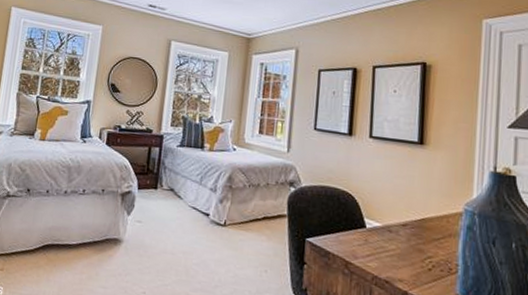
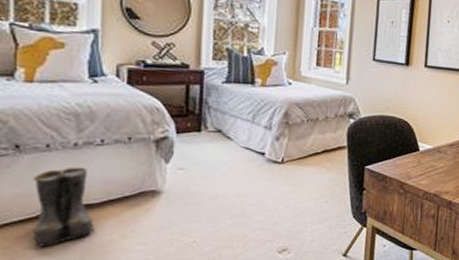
boots: none [28,210,71,277] -> present [33,166,94,247]

